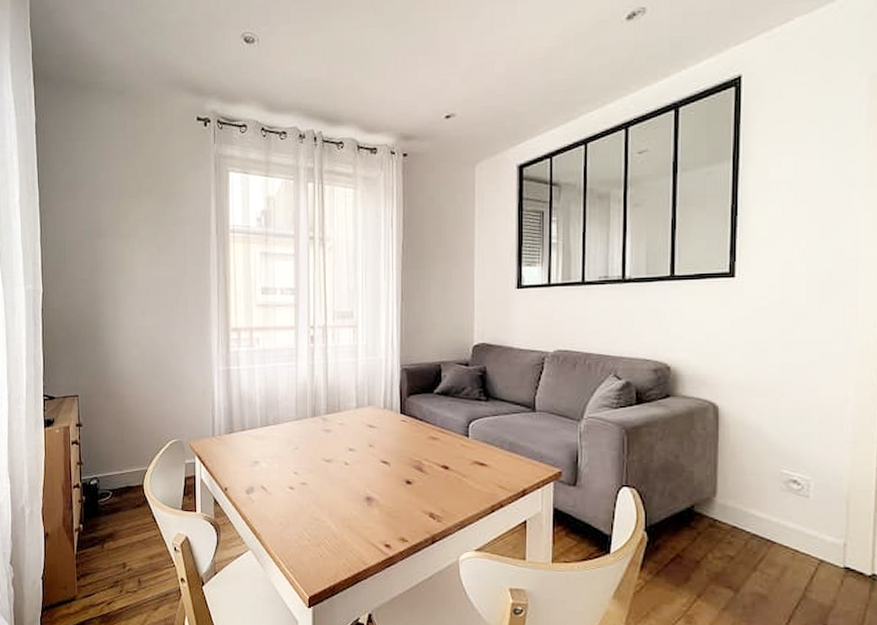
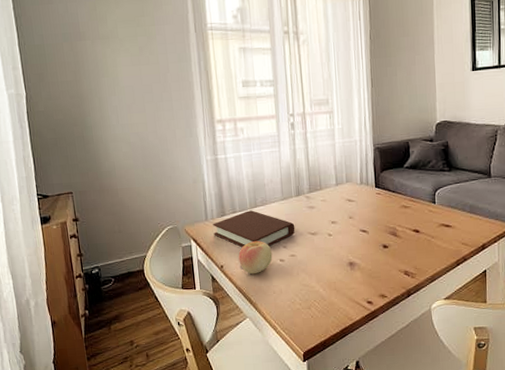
book: none [220,429,308,471] -> present [213,210,295,248]
apple: none [244,463,281,501] -> present [238,240,273,275]

